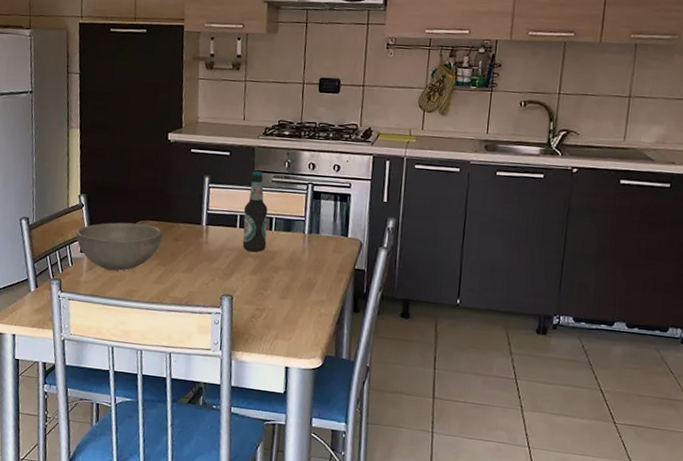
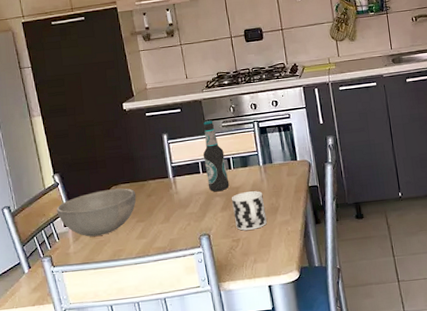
cup: none [263,258,301,303] -> present [231,191,267,231]

